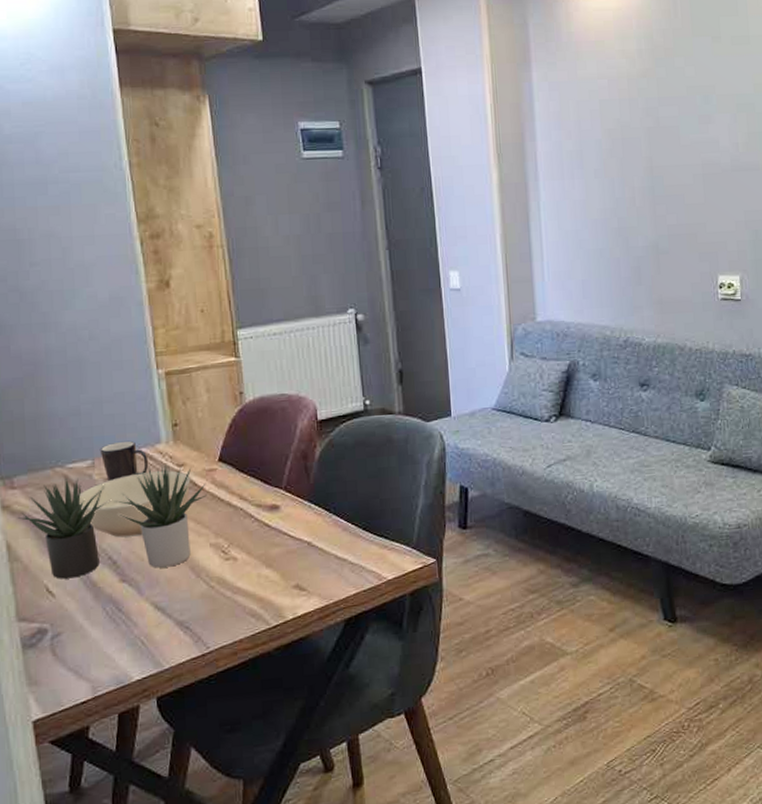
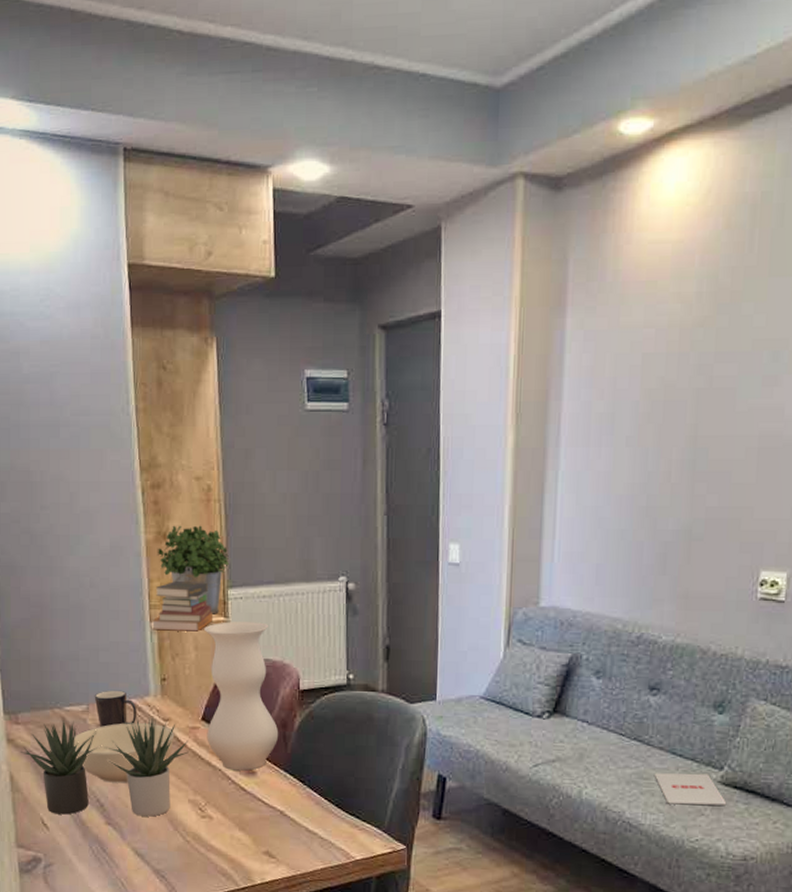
books: none [159,325,224,377] -> present [152,580,214,632]
potted plant: none [161,271,237,356] -> present [158,525,230,614]
vase: none [214,358,300,508] -> present [203,621,279,771]
magazine: none [653,455,718,487] -> present [654,772,727,806]

